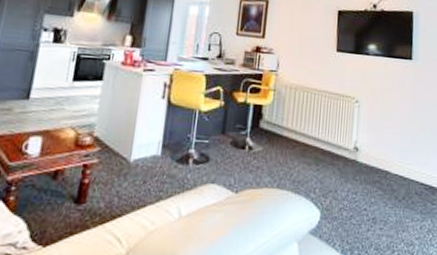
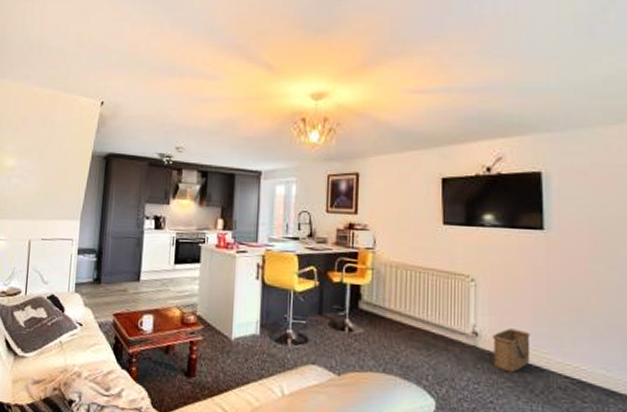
basket: none [369,144,398,182] -> present [491,328,530,373]

